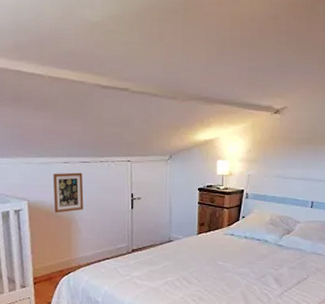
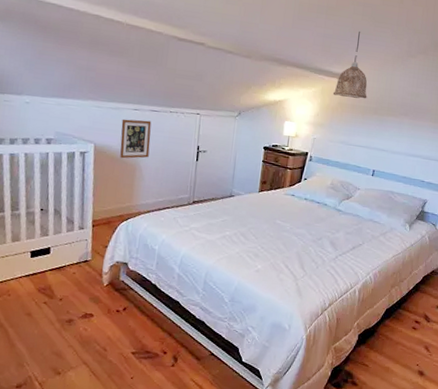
pendant lamp: none [263,61,299,130] -> present [332,32,368,99]

